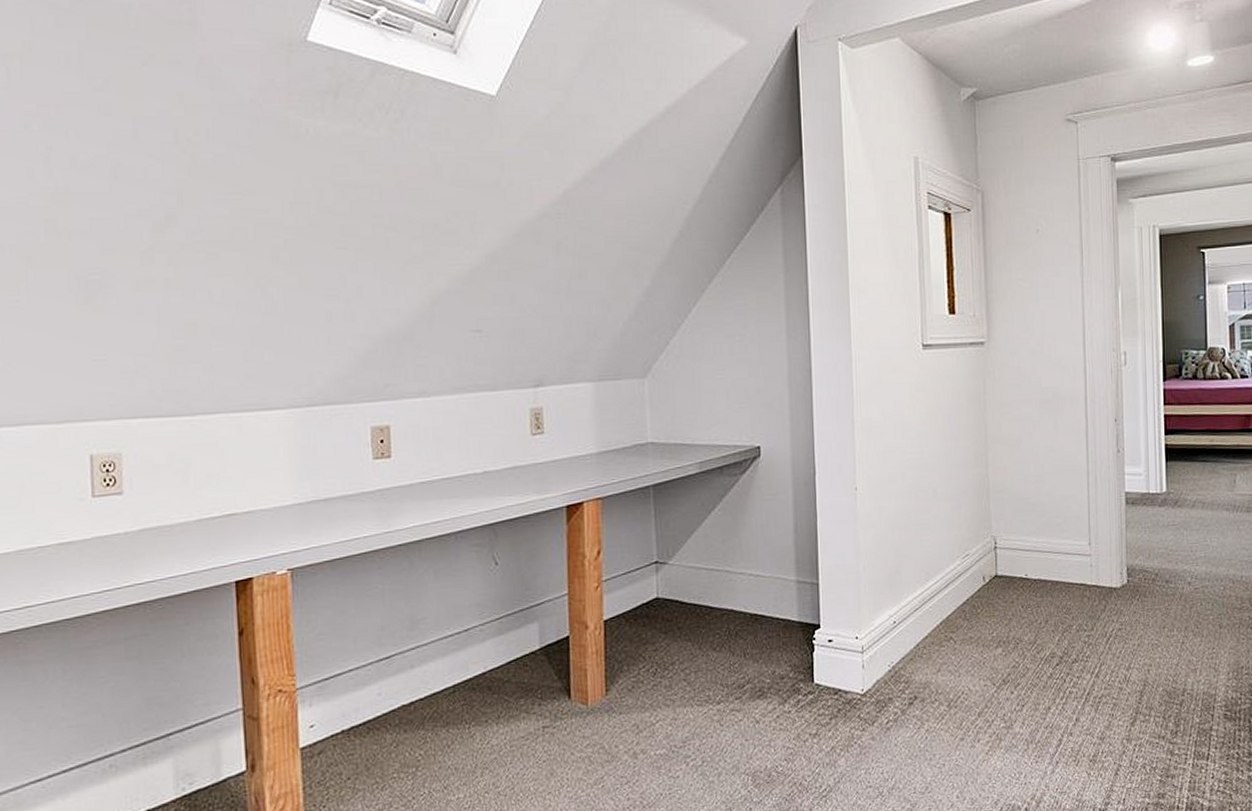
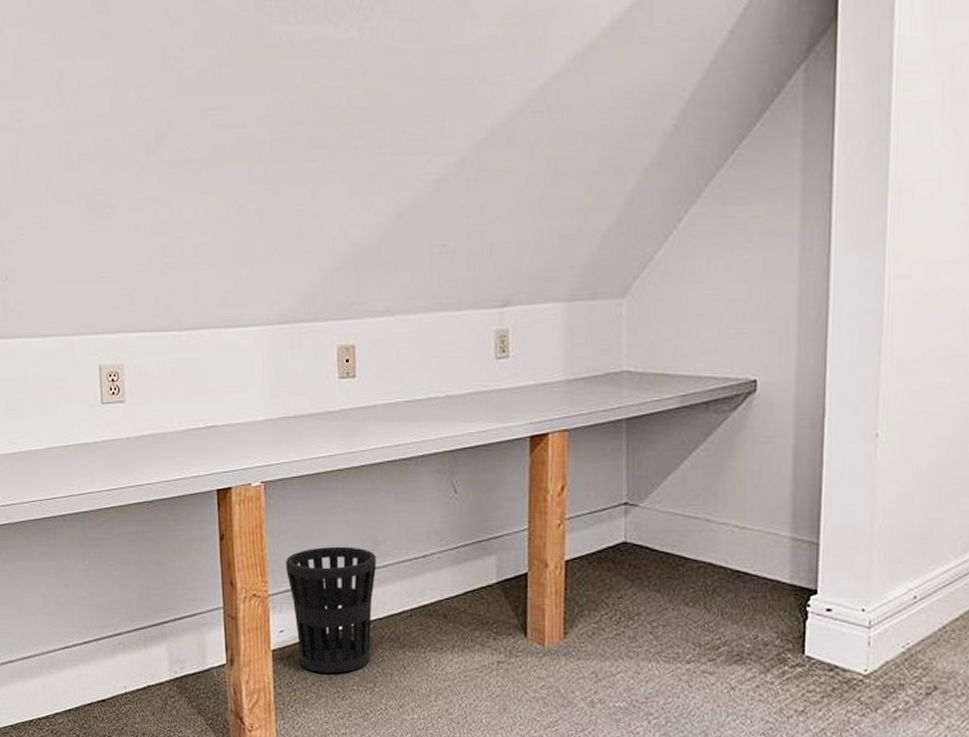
wastebasket: none [316,628,416,766] -> present [286,546,376,674]

